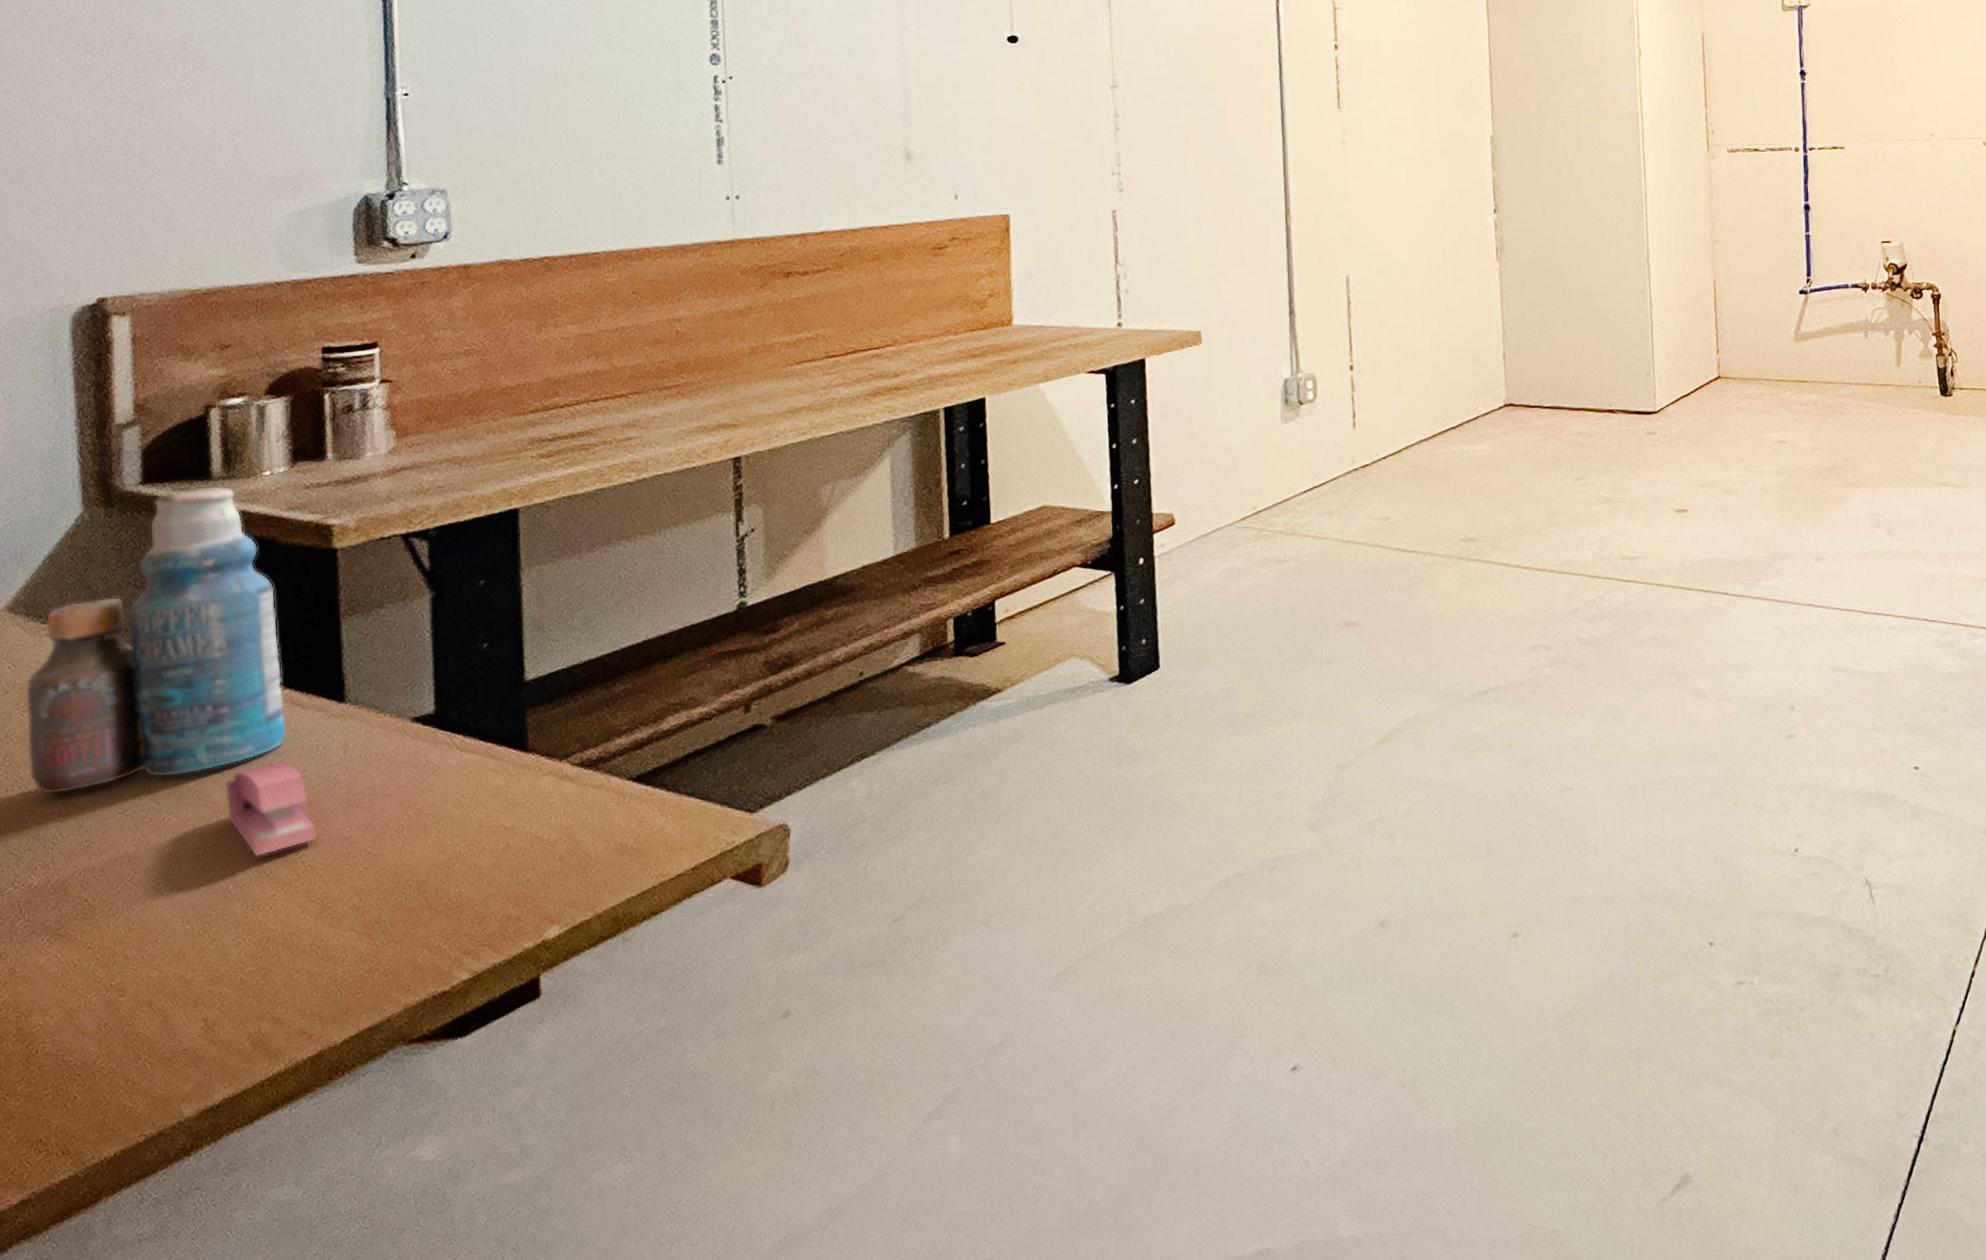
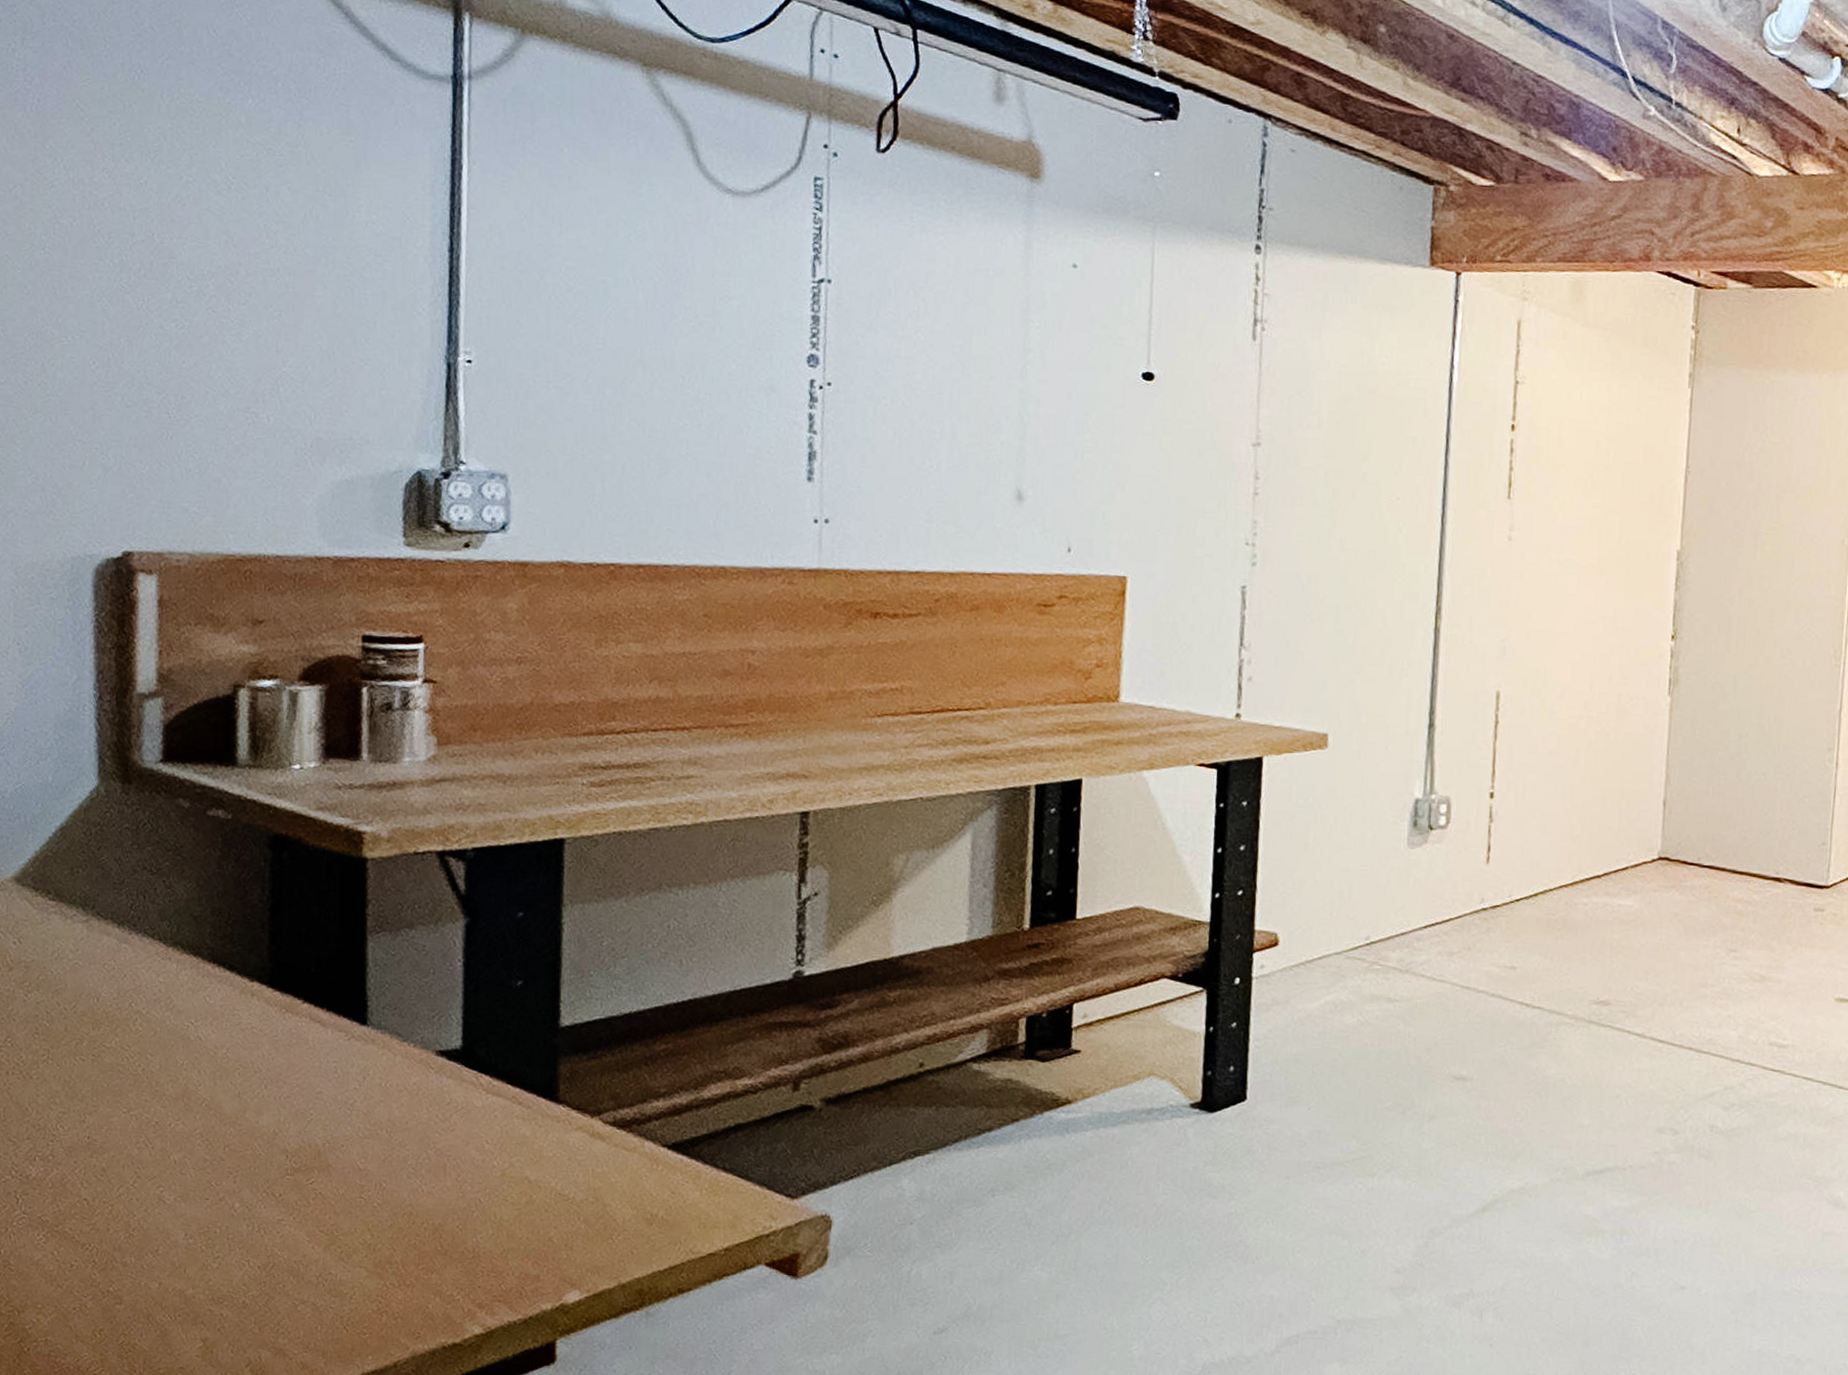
bottle: present [25,485,287,794] -> none [30,773,304,1084]
stapler: present [225,761,318,857] -> none [236,1079,331,1177]

